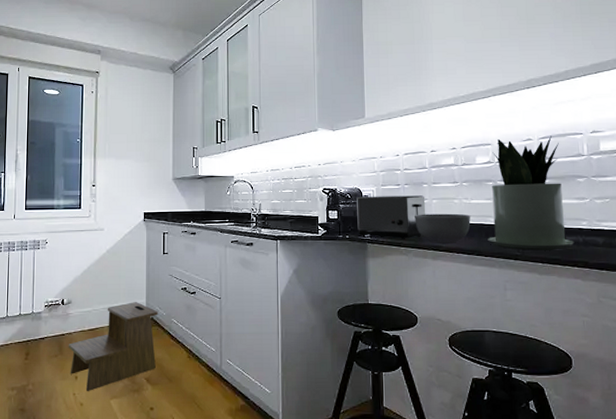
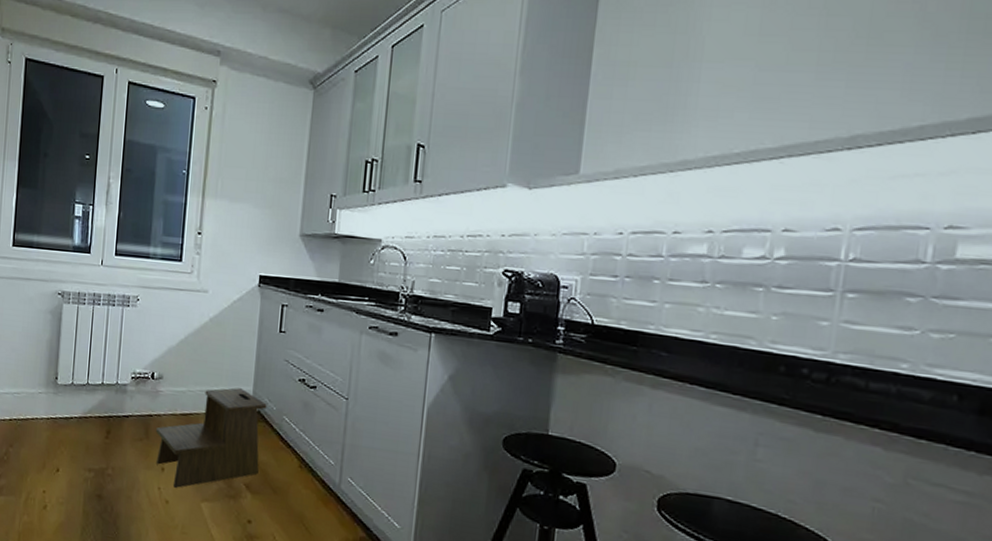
toaster: present [357,195,426,238] -> none [546,286,654,354]
bowl: present [415,213,471,245] -> none [632,321,721,371]
planter: present [488,135,575,251] -> none [741,225,886,401]

